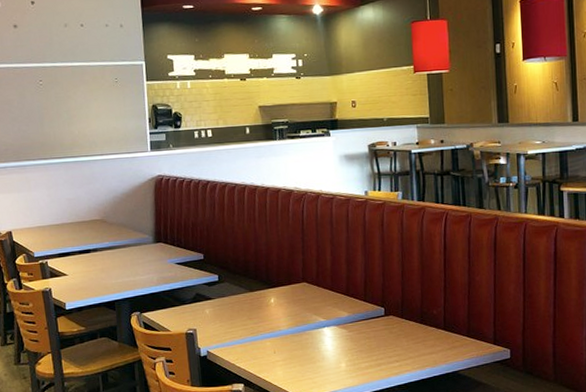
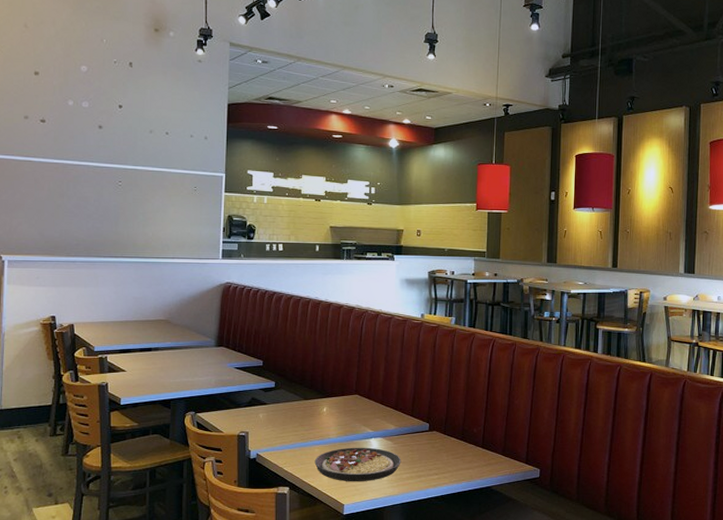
plate: none [267,337,359,375] -> present [314,447,401,482]

